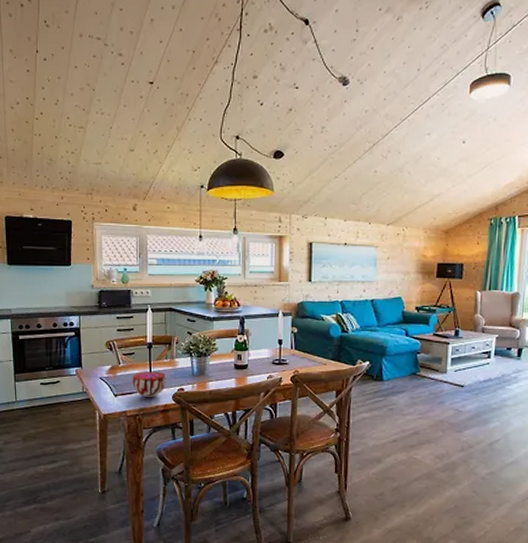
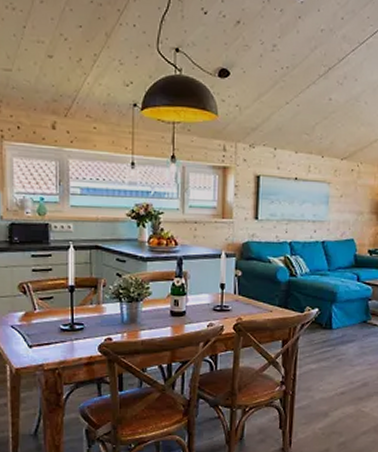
decorative bowl: present [132,372,166,397] -> none [50,319,91,348]

